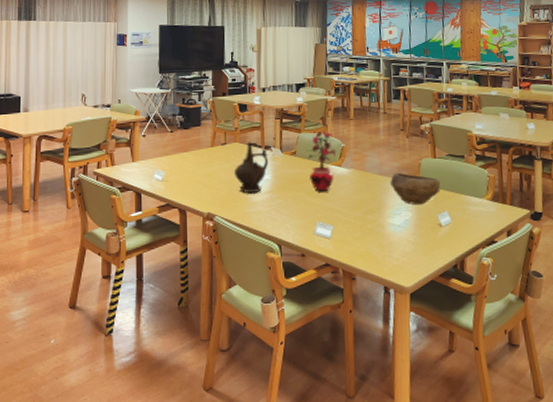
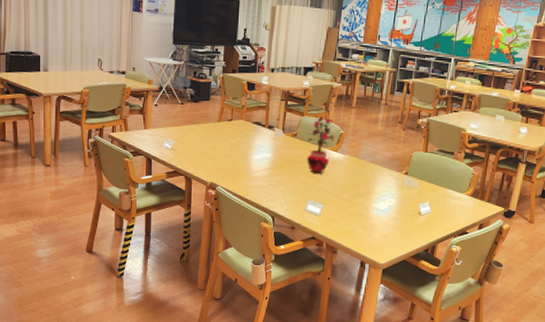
ceremonial vessel: present [233,142,269,193] -> none [237,120,271,168]
bowl: present [390,172,440,205] -> none [380,162,427,194]

